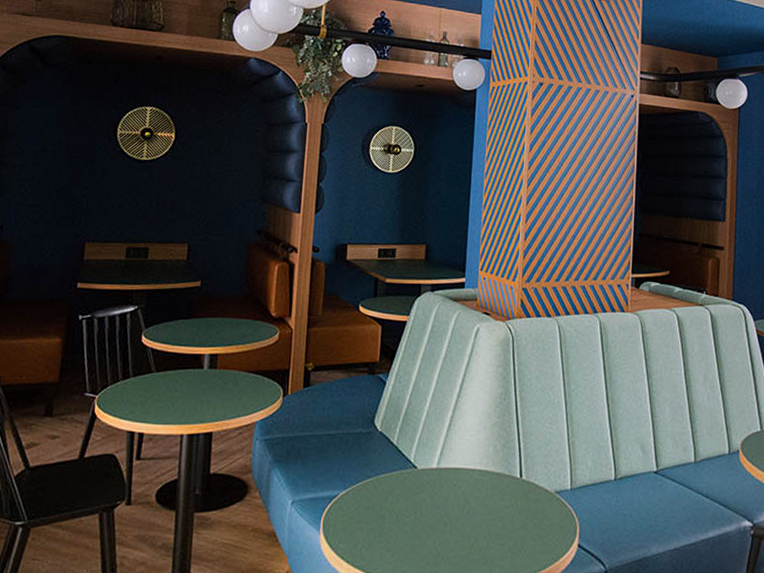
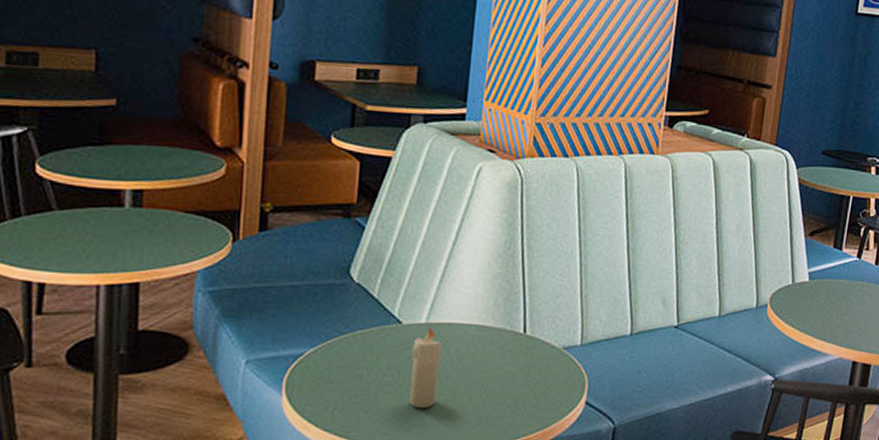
candle: none [425,471,451,548] -> present [409,326,442,409]

